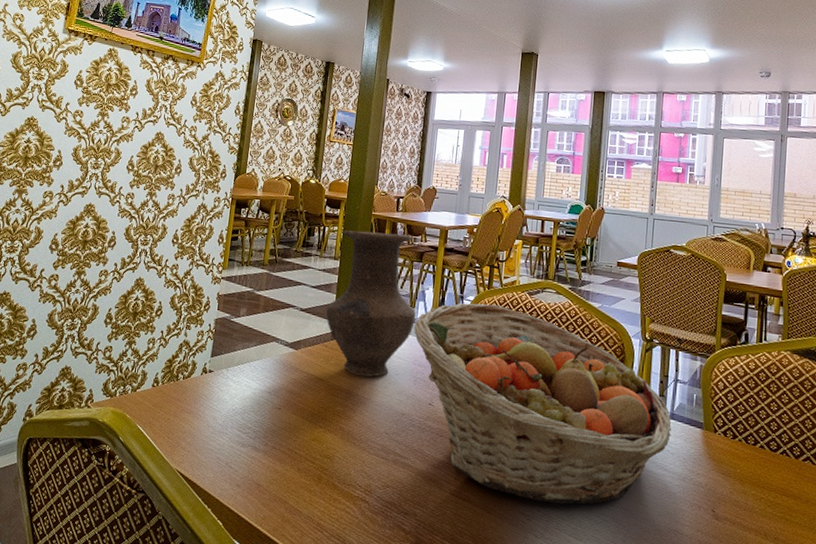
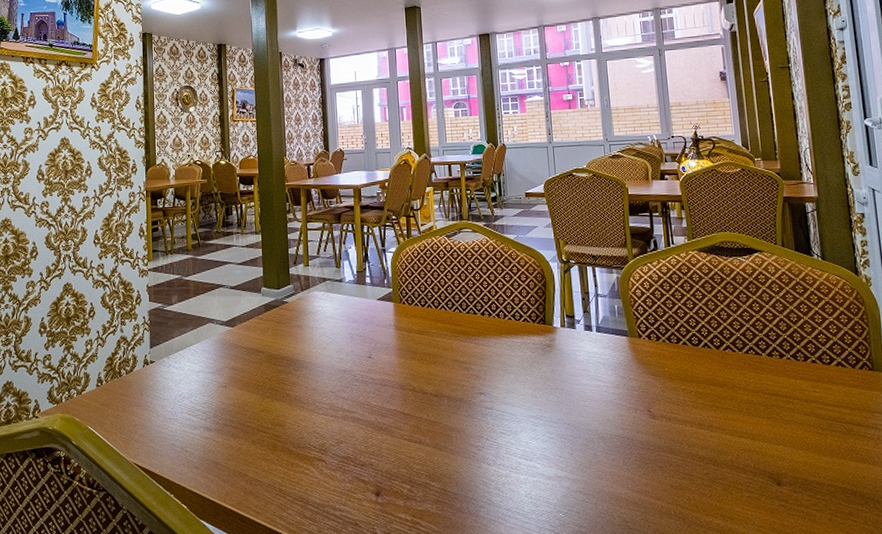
vase: present [325,230,416,377] -> none [255,199,343,342]
fruit basket: present [414,303,672,504] -> none [343,252,600,431]

